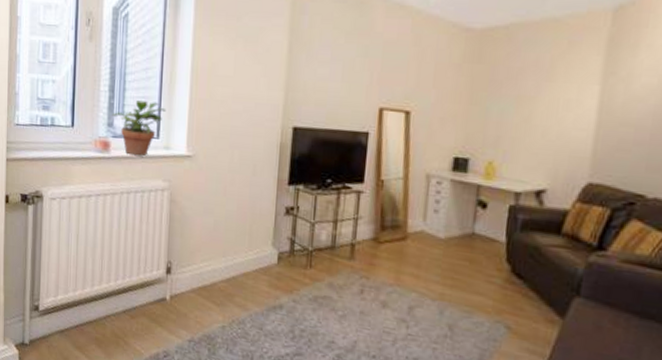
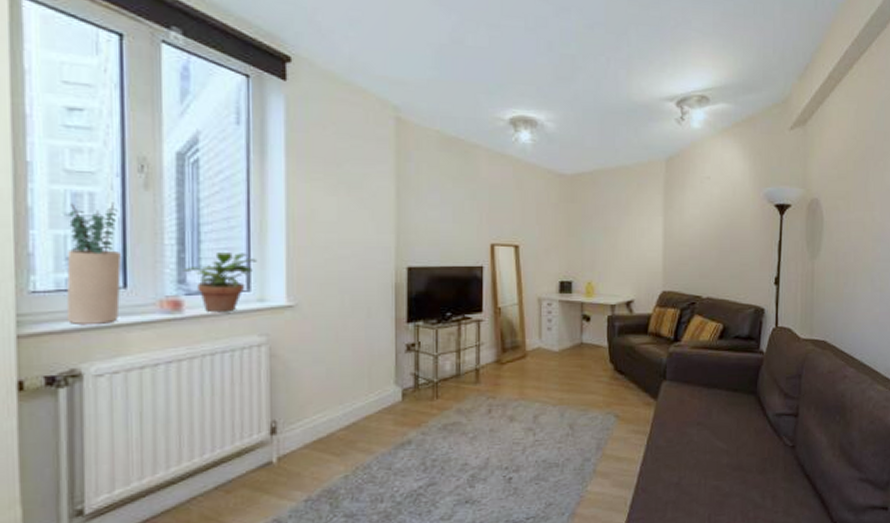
vase: none [35,51,72,156] -> present [66,202,121,324]

